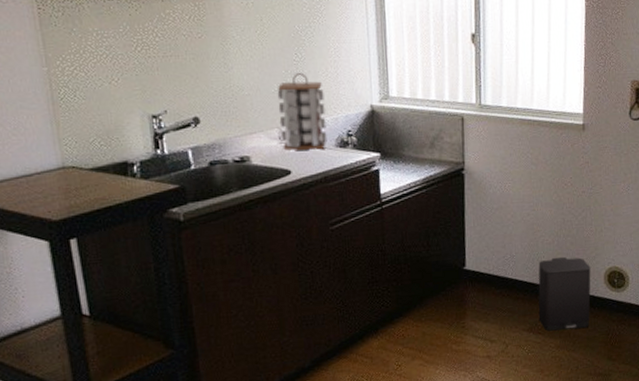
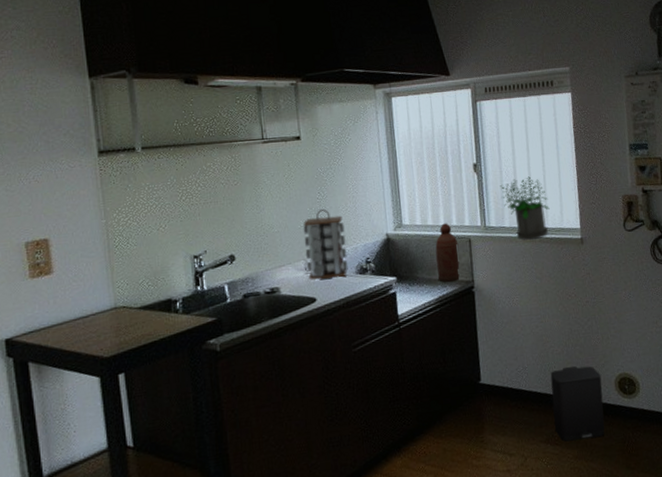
bottle: none [424,98,450,163] -> present [435,223,460,283]
potted plant: none [499,52,552,123] -> present [499,176,550,241]

